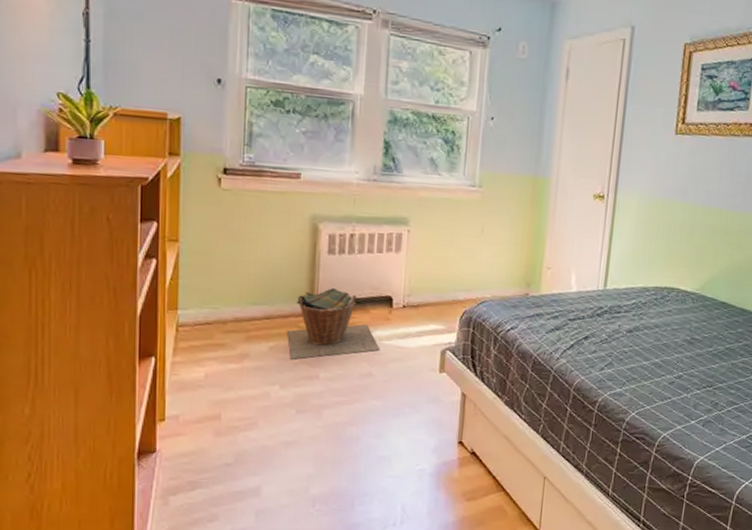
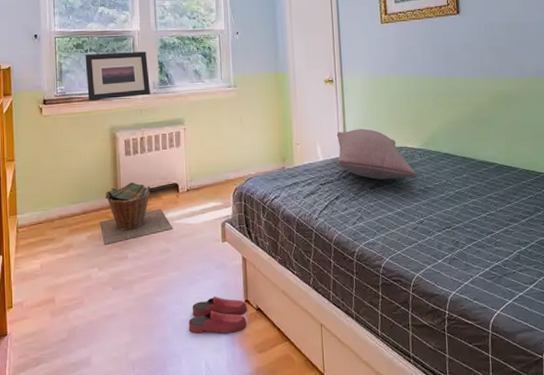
picture frame: none [284,116,370,182] -> present [85,51,150,101]
slippers: none [386,433,460,476] -> present [189,296,247,334]
pillow: none [594,259,685,325] -> present [336,128,417,180]

